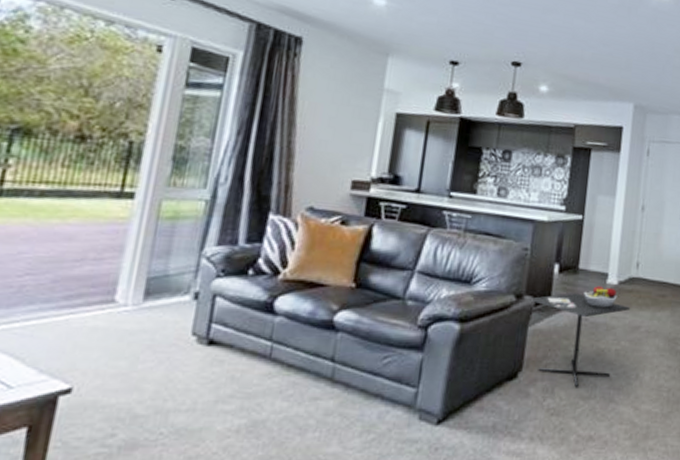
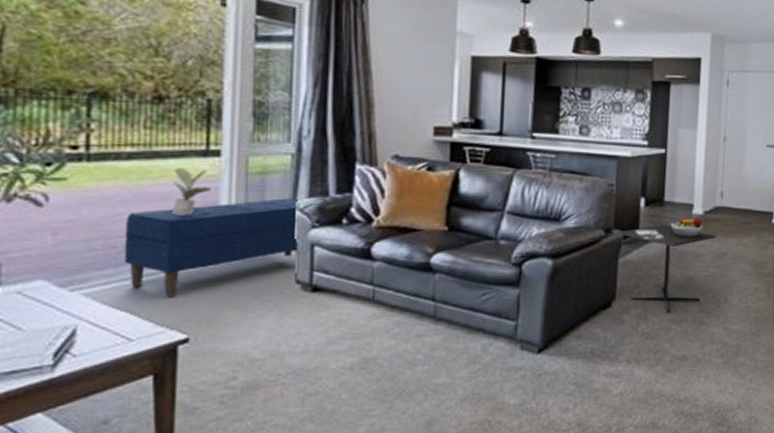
bench: none [17,245,206,342] -> present [123,198,298,296]
potted plant: none [75,208,119,257] -> present [172,168,211,215]

